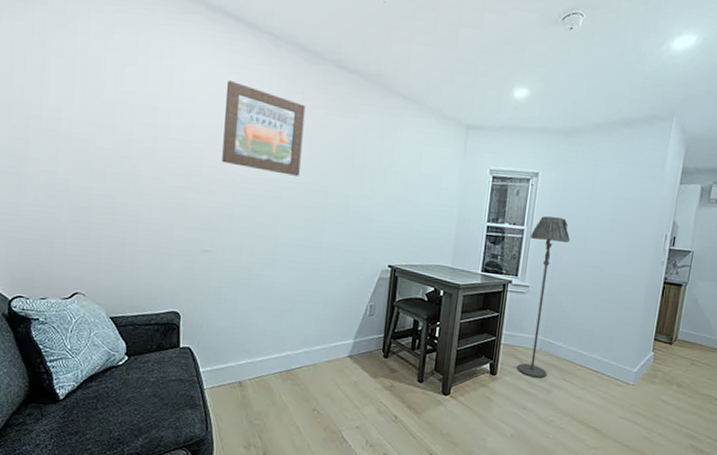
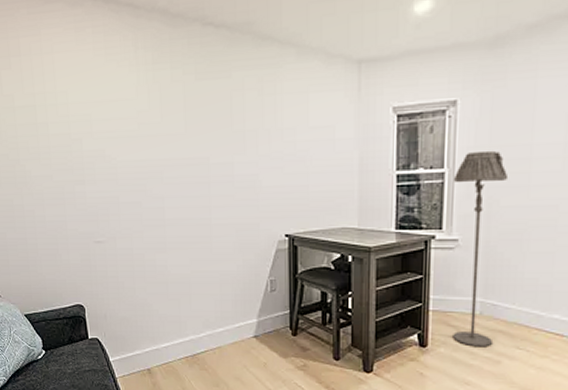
wall art: present [222,80,306,176] -> none [94,63,178,153]

